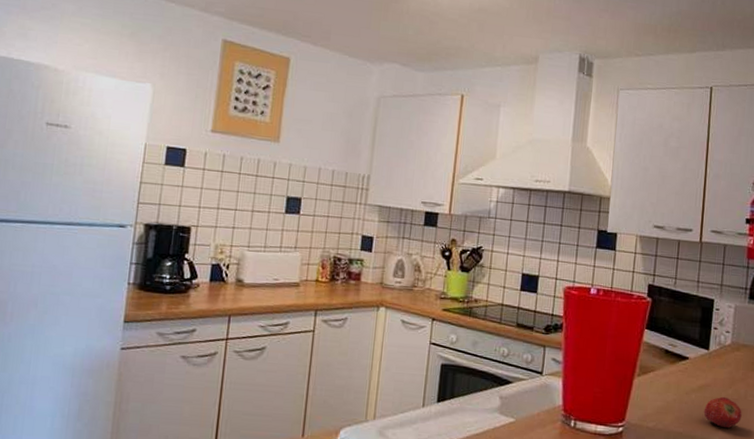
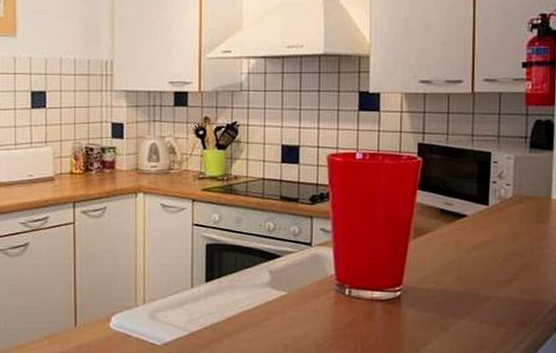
fruit: present [703,396,742,428] -> none [486,251,528,283]

